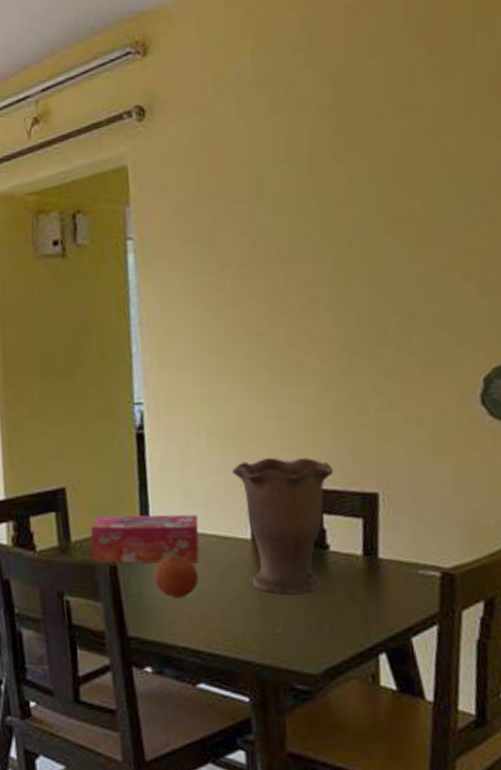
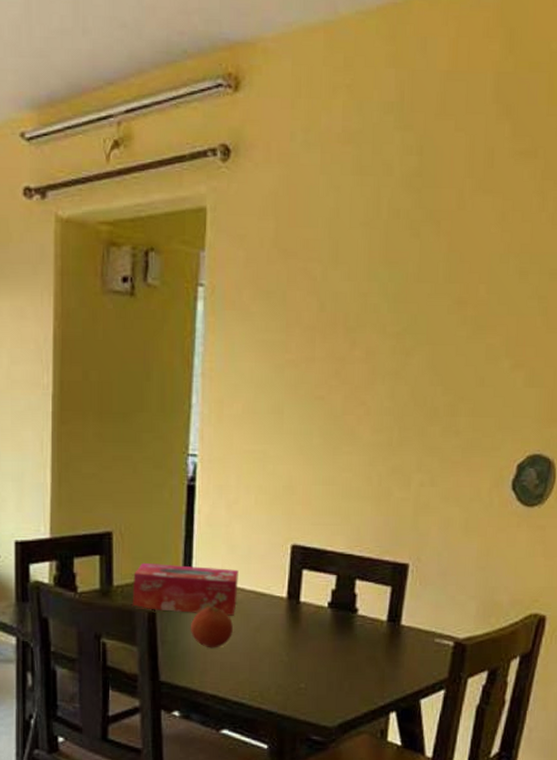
vase: present [232,457,334,595] -> none [276,521,371,653]

